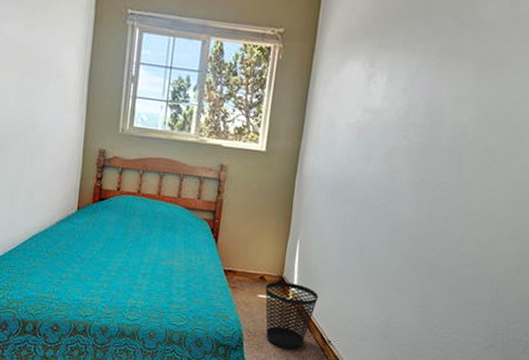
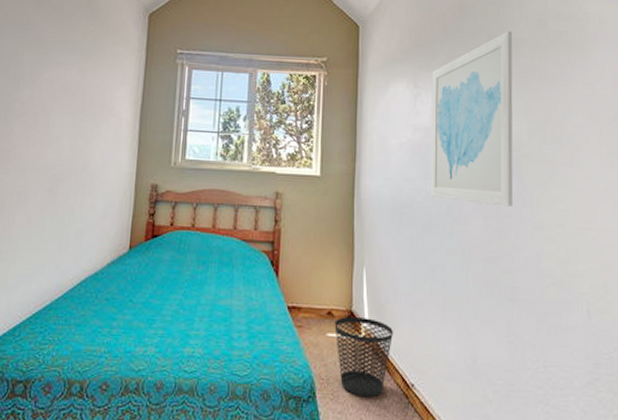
wall art: none [370,11,481,192] -> present [430,30,513,207]

